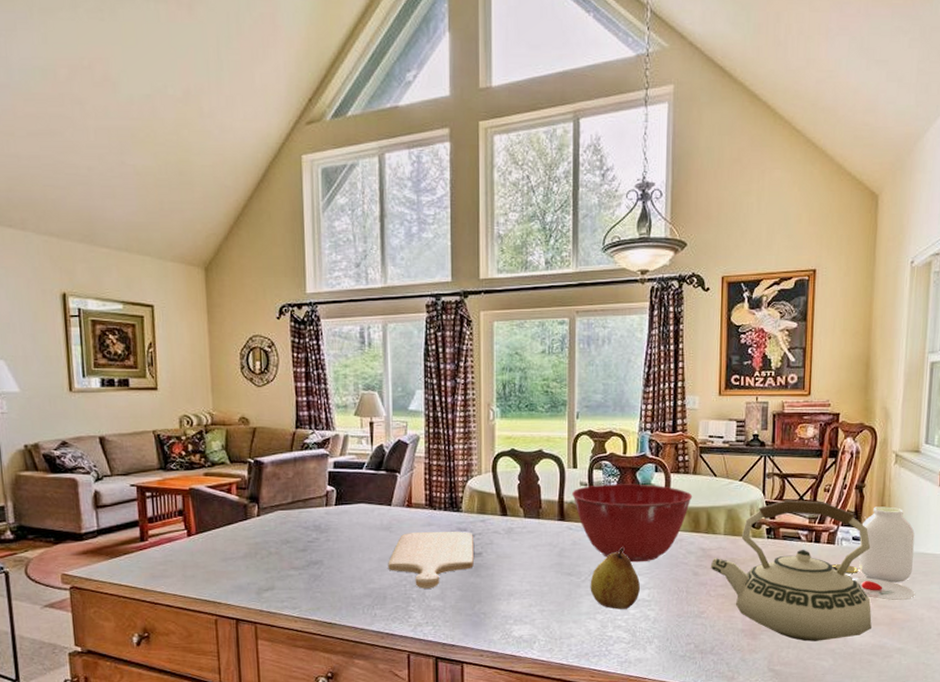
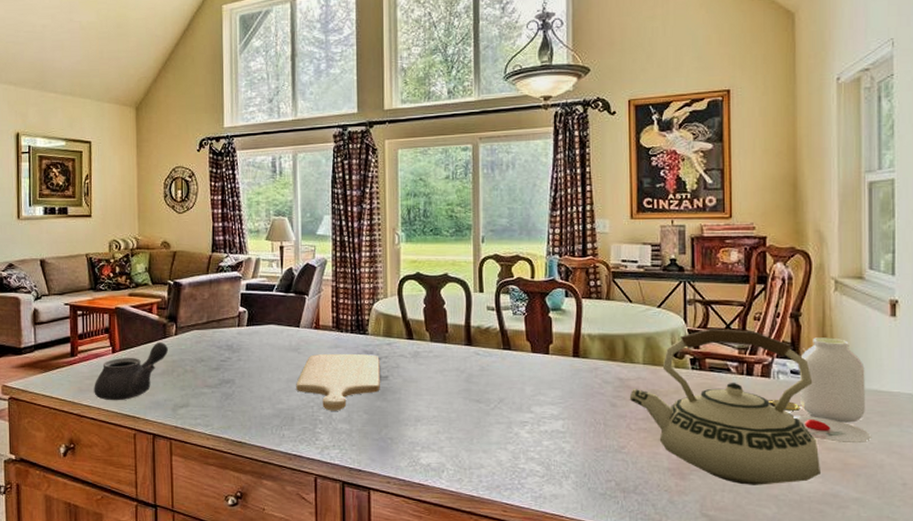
teapot: none [168,524,251,587] -> present [94,342,169,401]
mixing bowl: present [572,484,693,563] -> none [479,309,607,391]
fruit: present [590,547,640,609] -> none [500,375,553,440]

